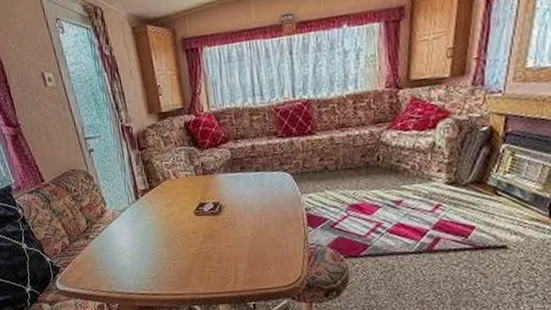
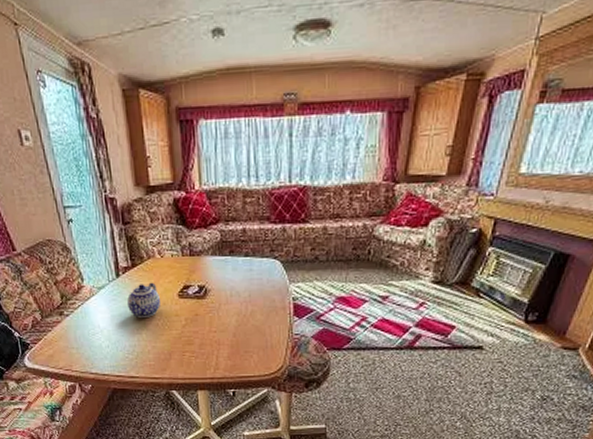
teapot: none [146,202,179,237] -> present [126,282,161,318]

